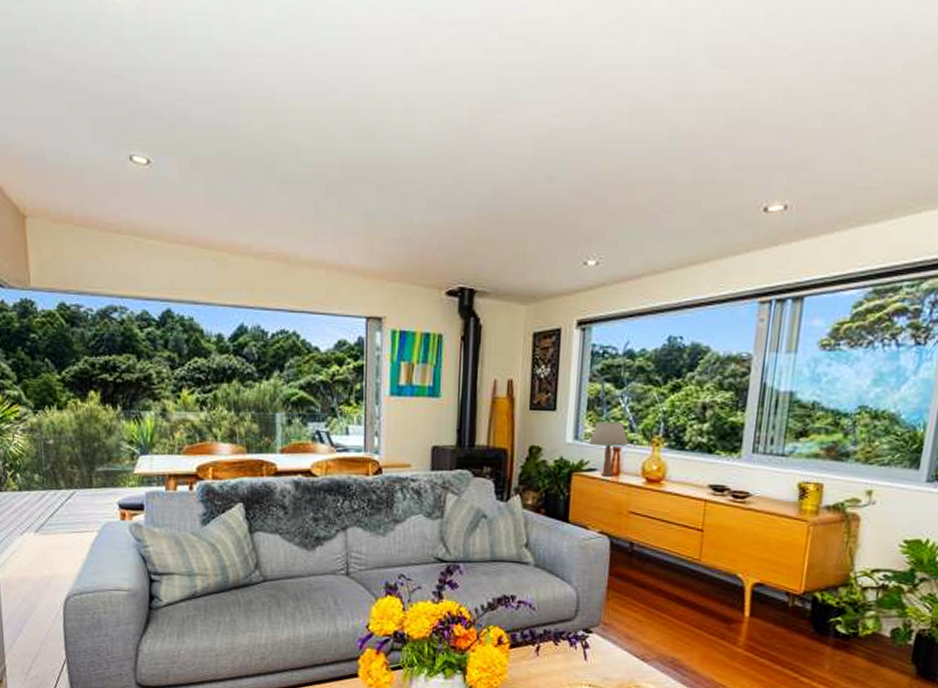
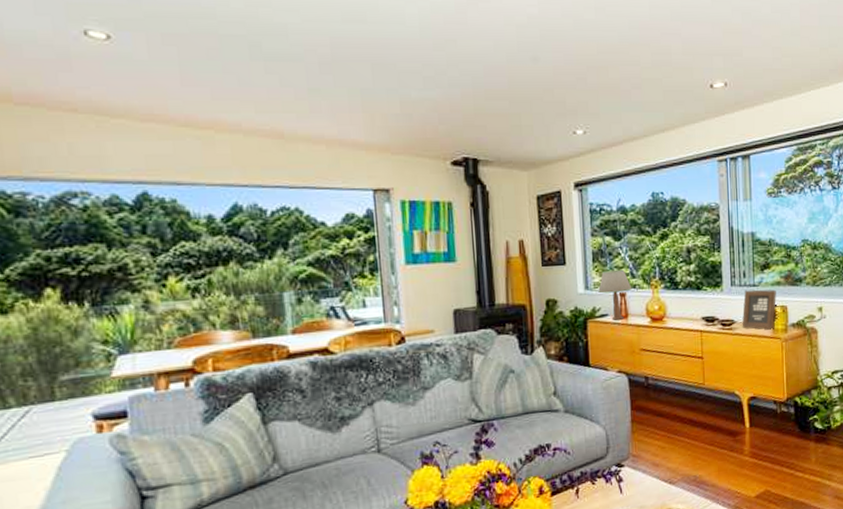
picture frame: none [758,459,812,509] -> present [742,289,776,330]

